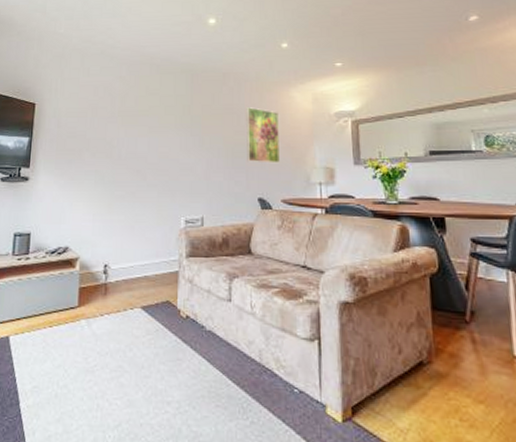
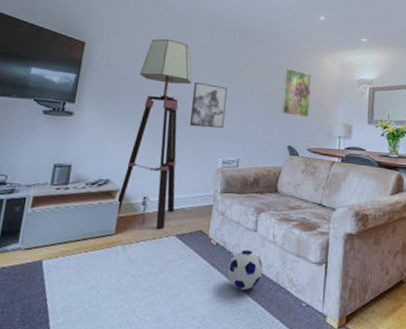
floor lamp: none [78,90,145,300] -> present [118,38,192,229]
wall art: none [147,133,184,183] -> present [190,81,228,129]
soccer ball: none [202,323,242,372] -> present [227,249,263,290]

